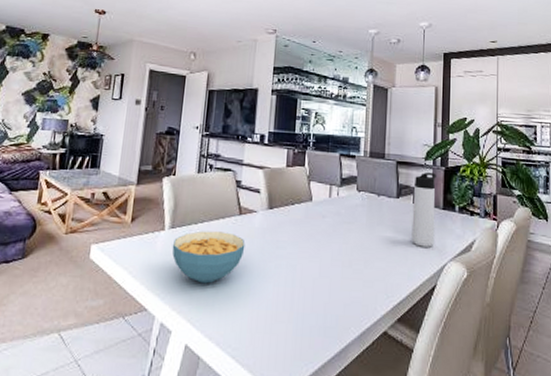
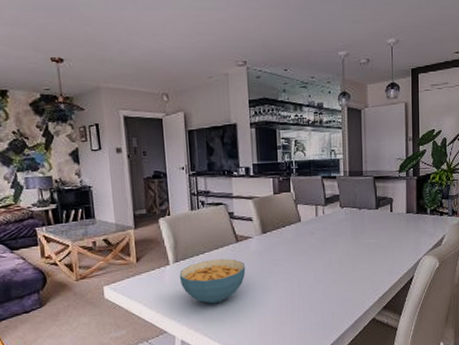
thermos bottle: present [411,172,436,247] -> none [390,182,411,247]

